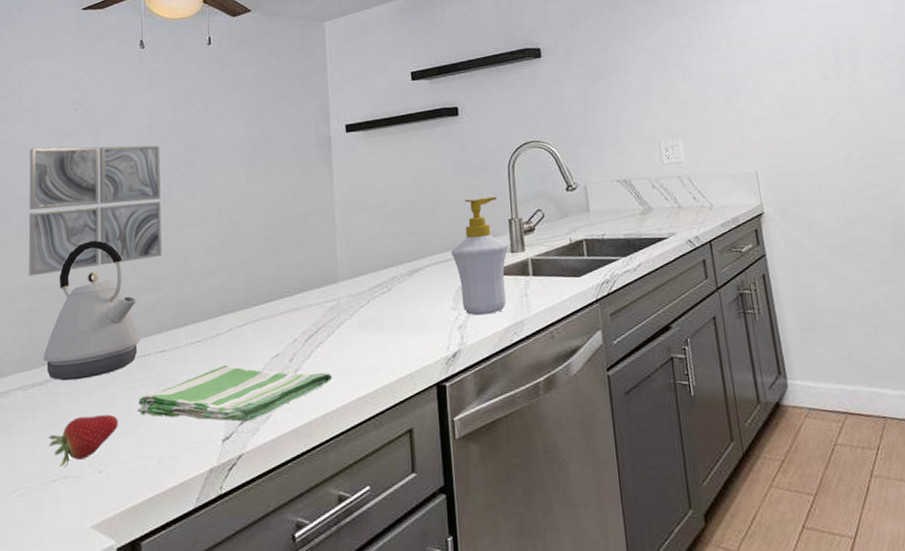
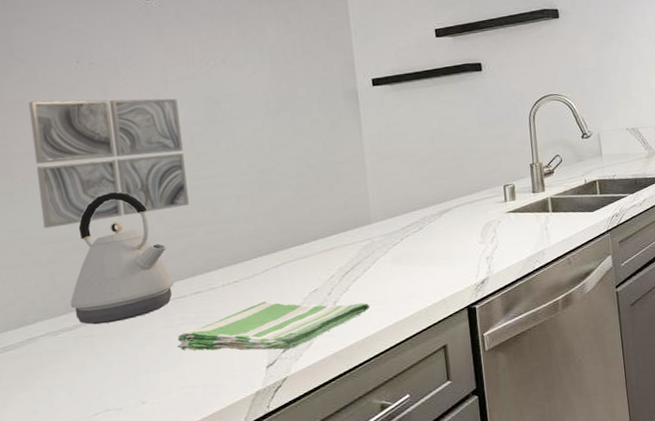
fruit: present [48,414,119,468] -> none [85,352,159,403]
soap bottle: present [451,196,508,316] -> none [478,144,530,248]

